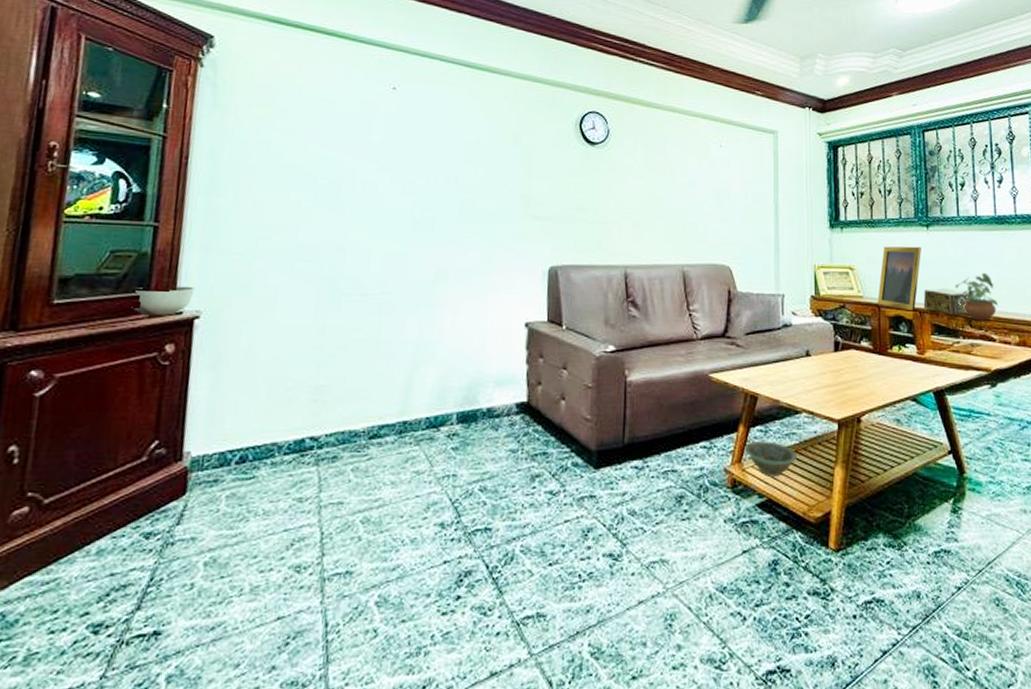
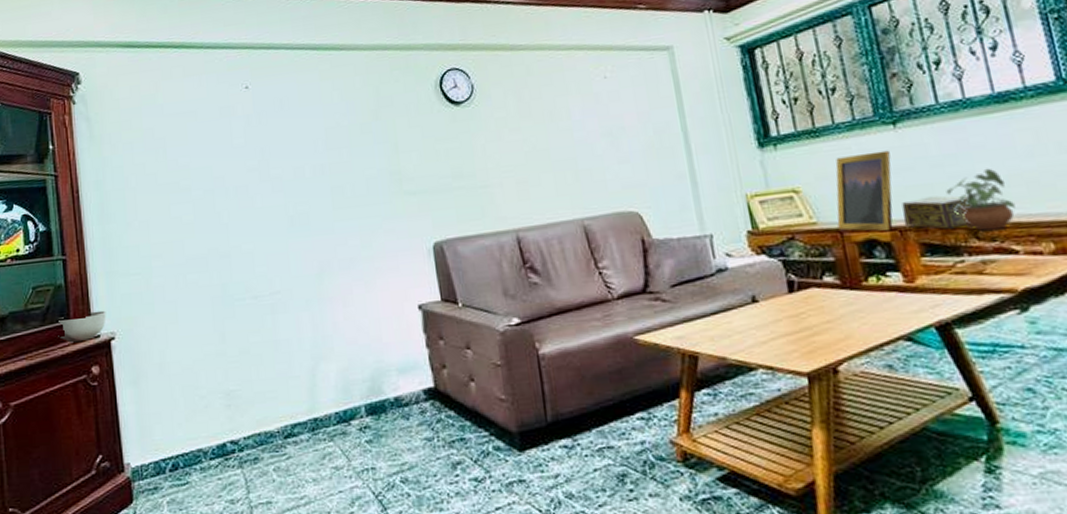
decorative bowl: present [745,441,797,477] -> none [691,405,761,446]

